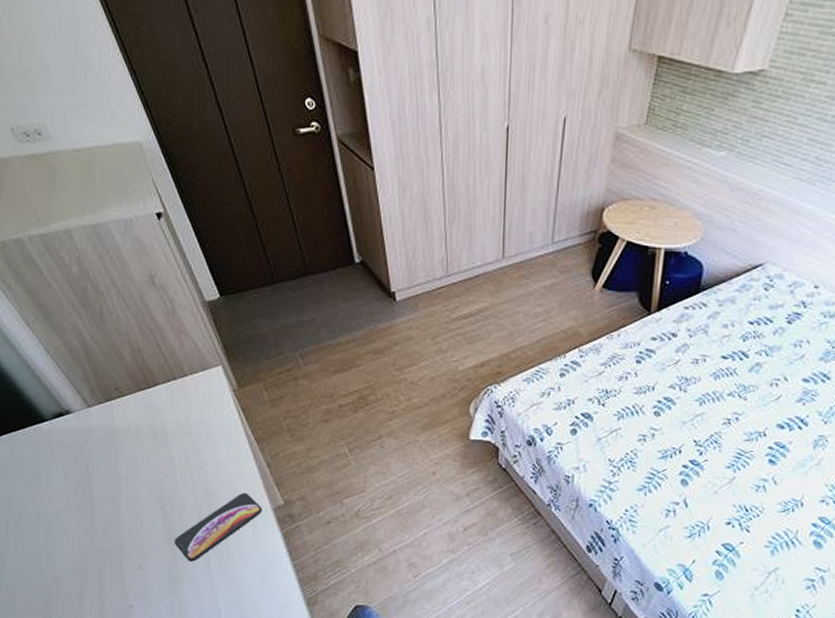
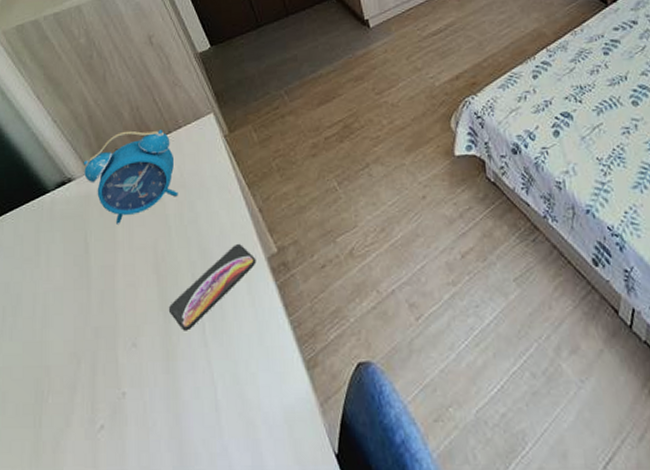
alarm clock: none [81,371,184,460] -> present [83,129,178,224]

